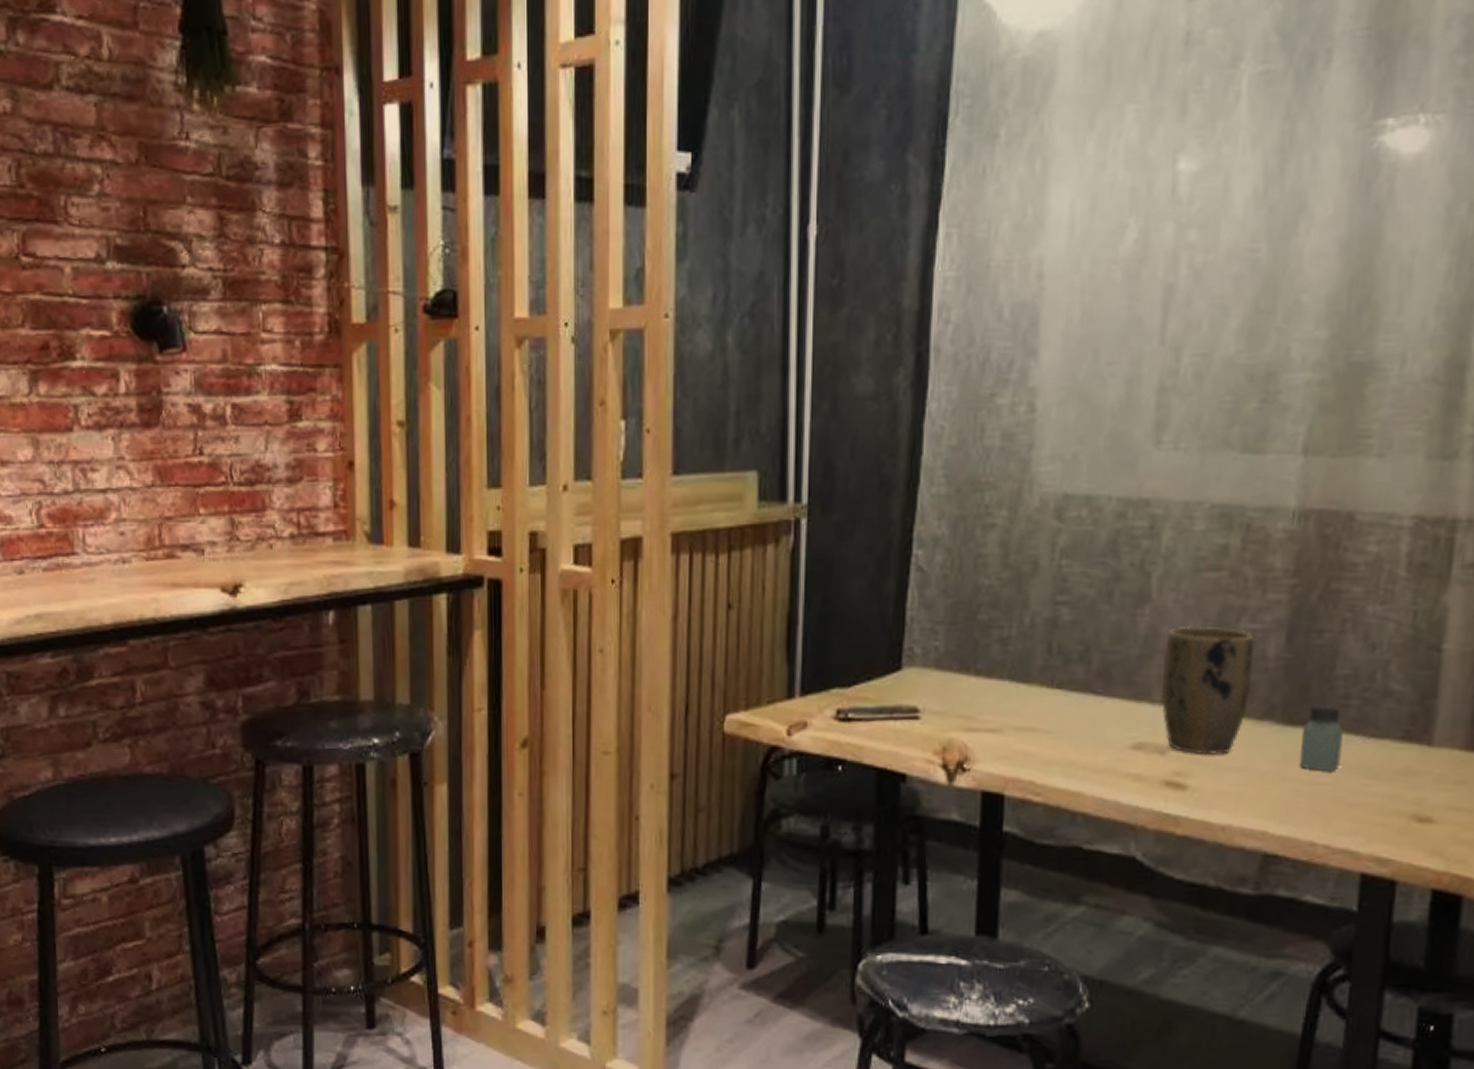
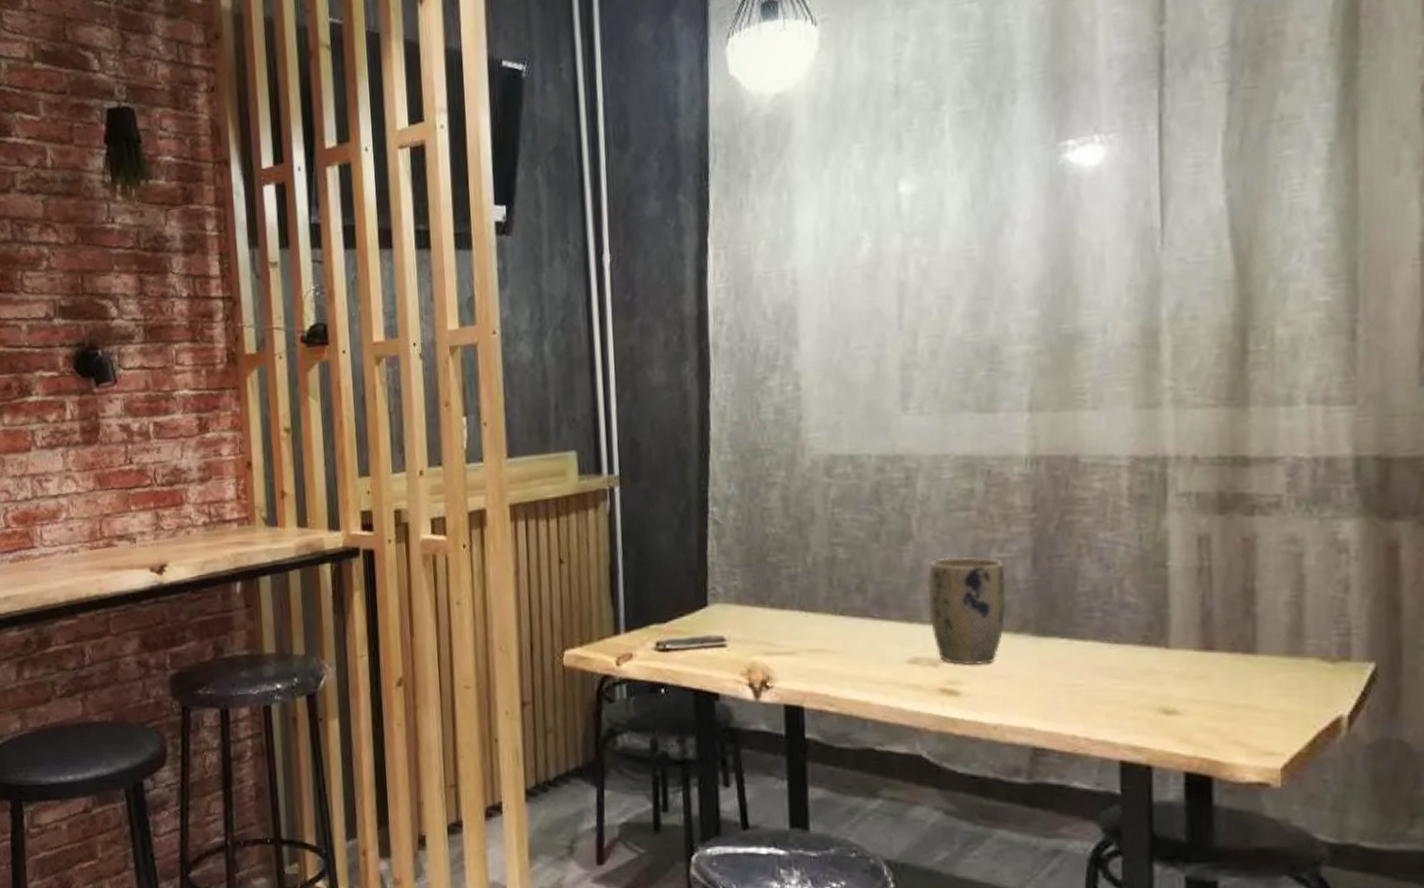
saltshaker: present [1299,704,1343,772] -> none [1054,617,1091,675]

